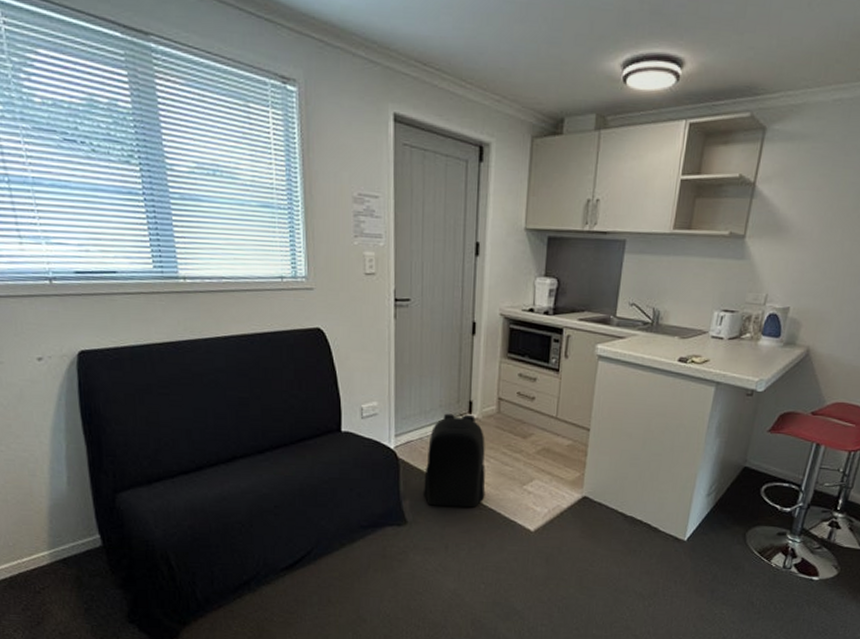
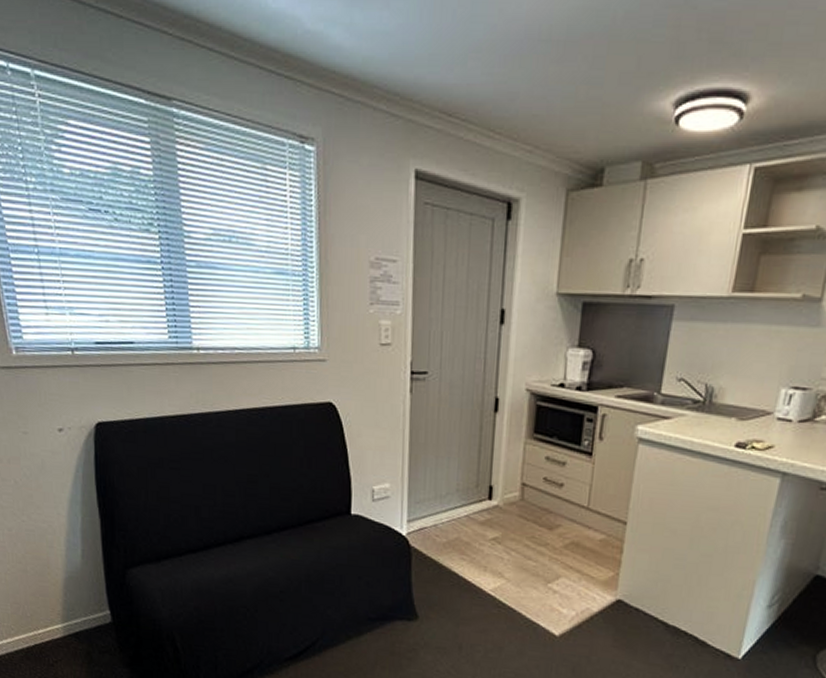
backpack: present [422,412,486,508] -> none [435,498,506,605]

